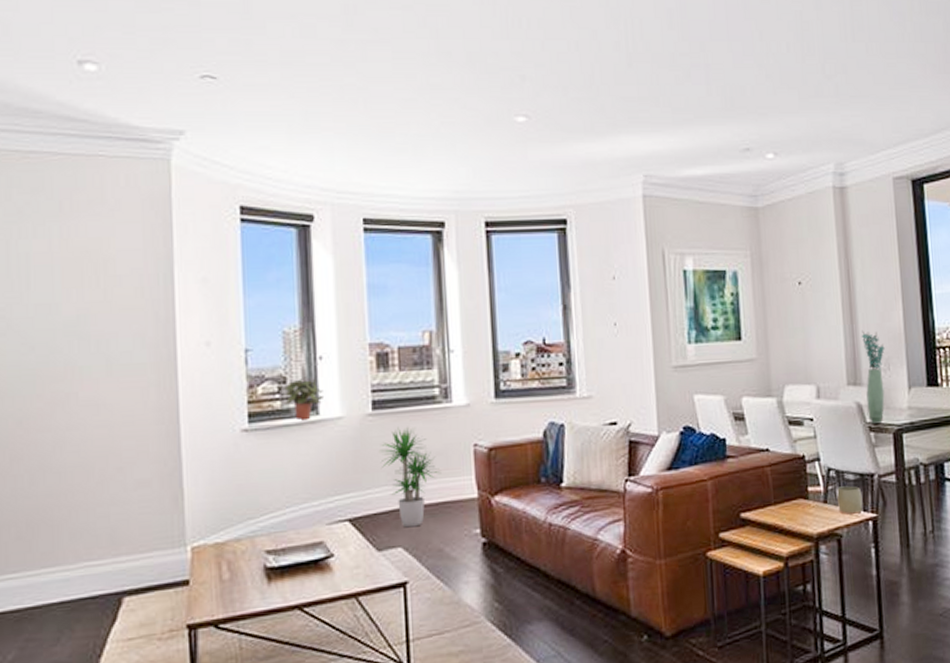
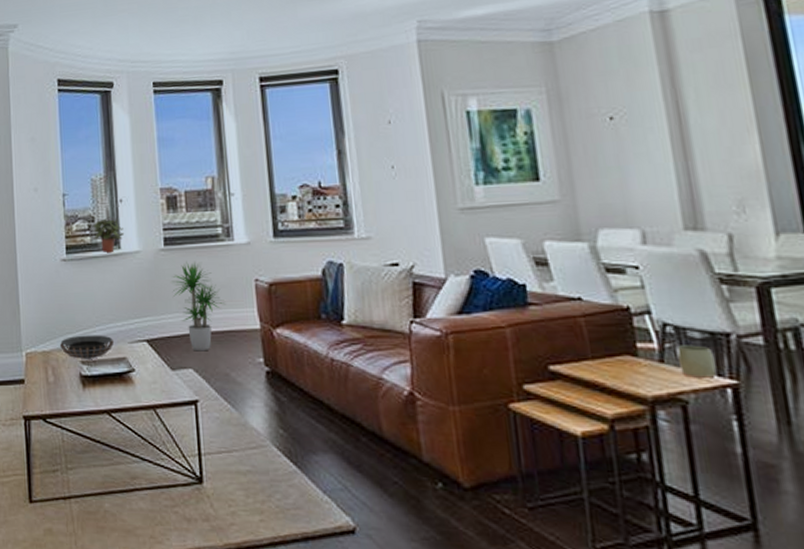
decorative bowl: none [237,517,309,549] -> present [59,335,115,359]
vase: present [861,331,885,424] -> none [700,168,741,276]

